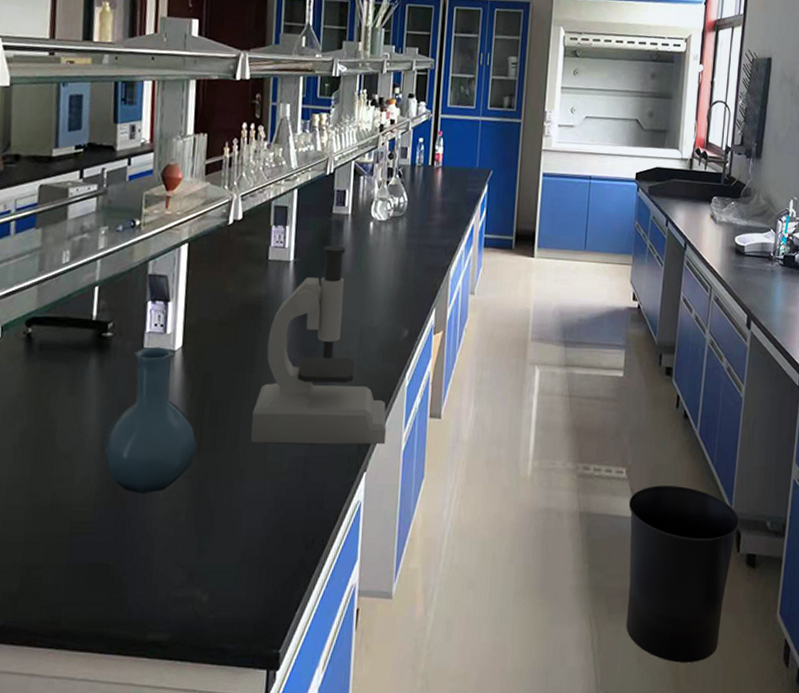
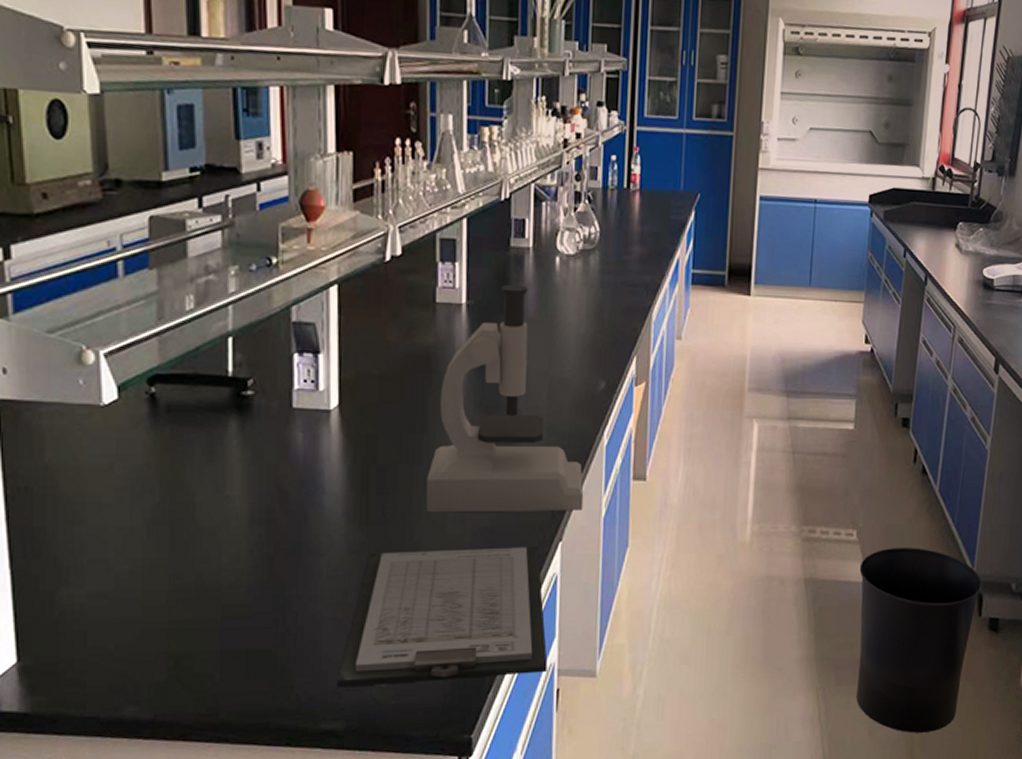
flask: present [102,346,197,494] -> none [252,406,364,573]
clipboard: none [165,475,350,601] -> present [337,545,548,688]

